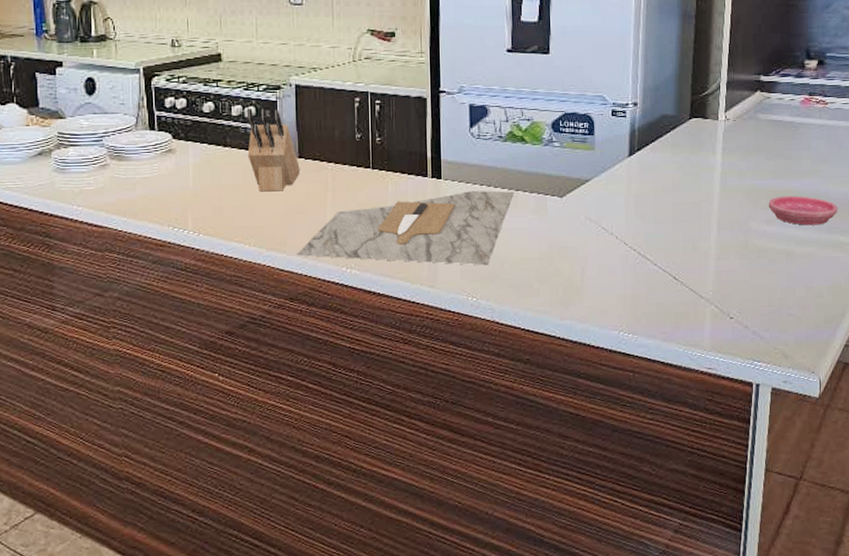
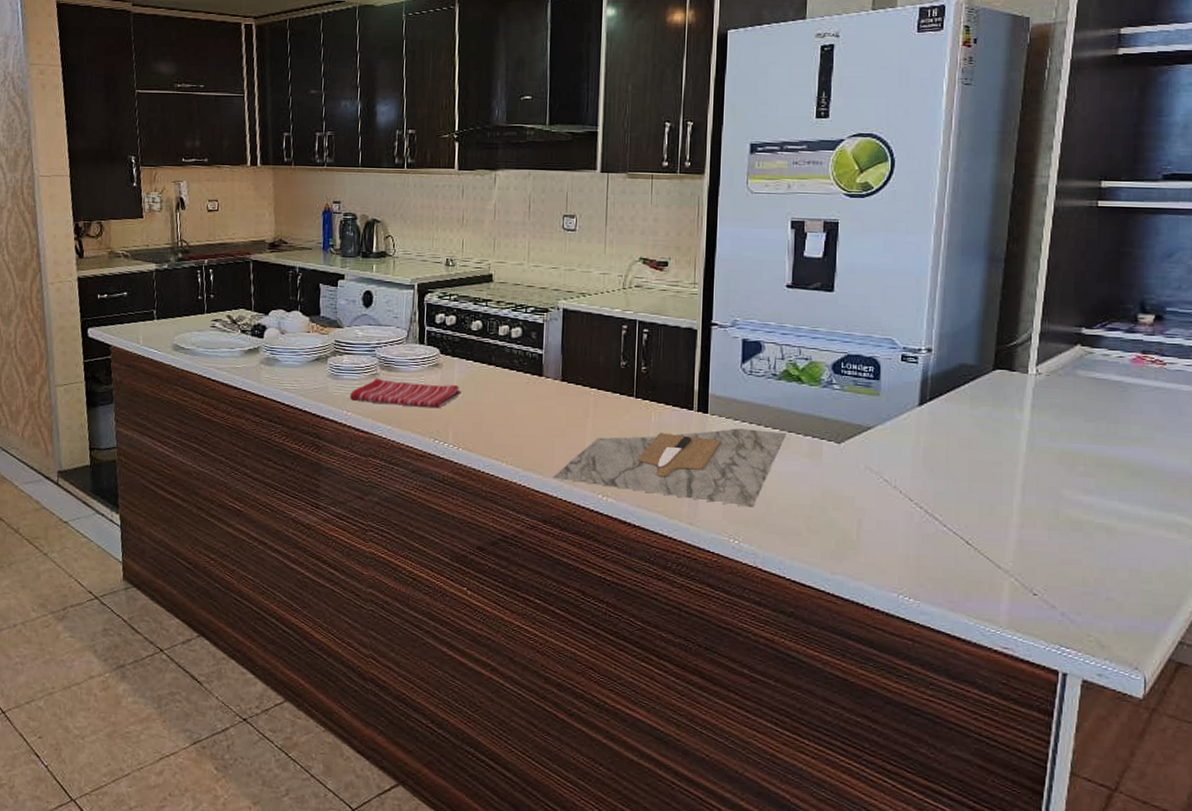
dish towel: none [80,168,198,196] -> present [350,378,462,409]
knife block: present [246,108,300,192] -> none [511,328,562,413]
saucer: present [768,195,838,226] -> none [1086,463,1176,501]

